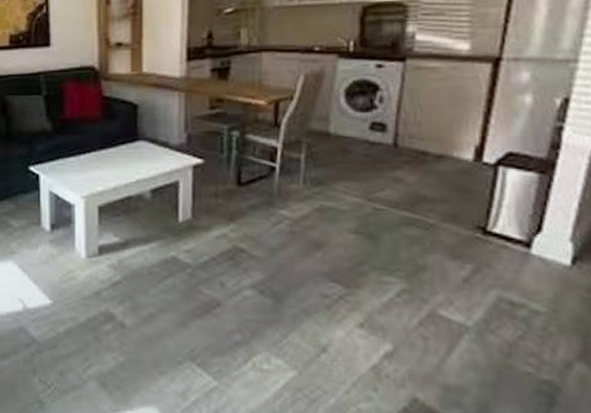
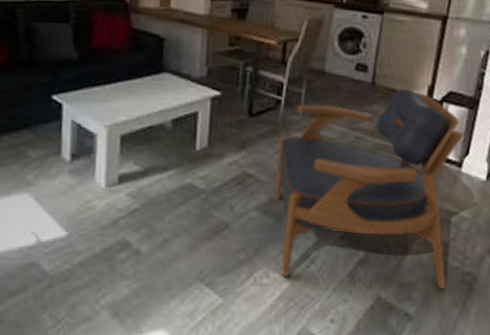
armchair: none [271,150,534,399] -> present [273,88,465,290]

